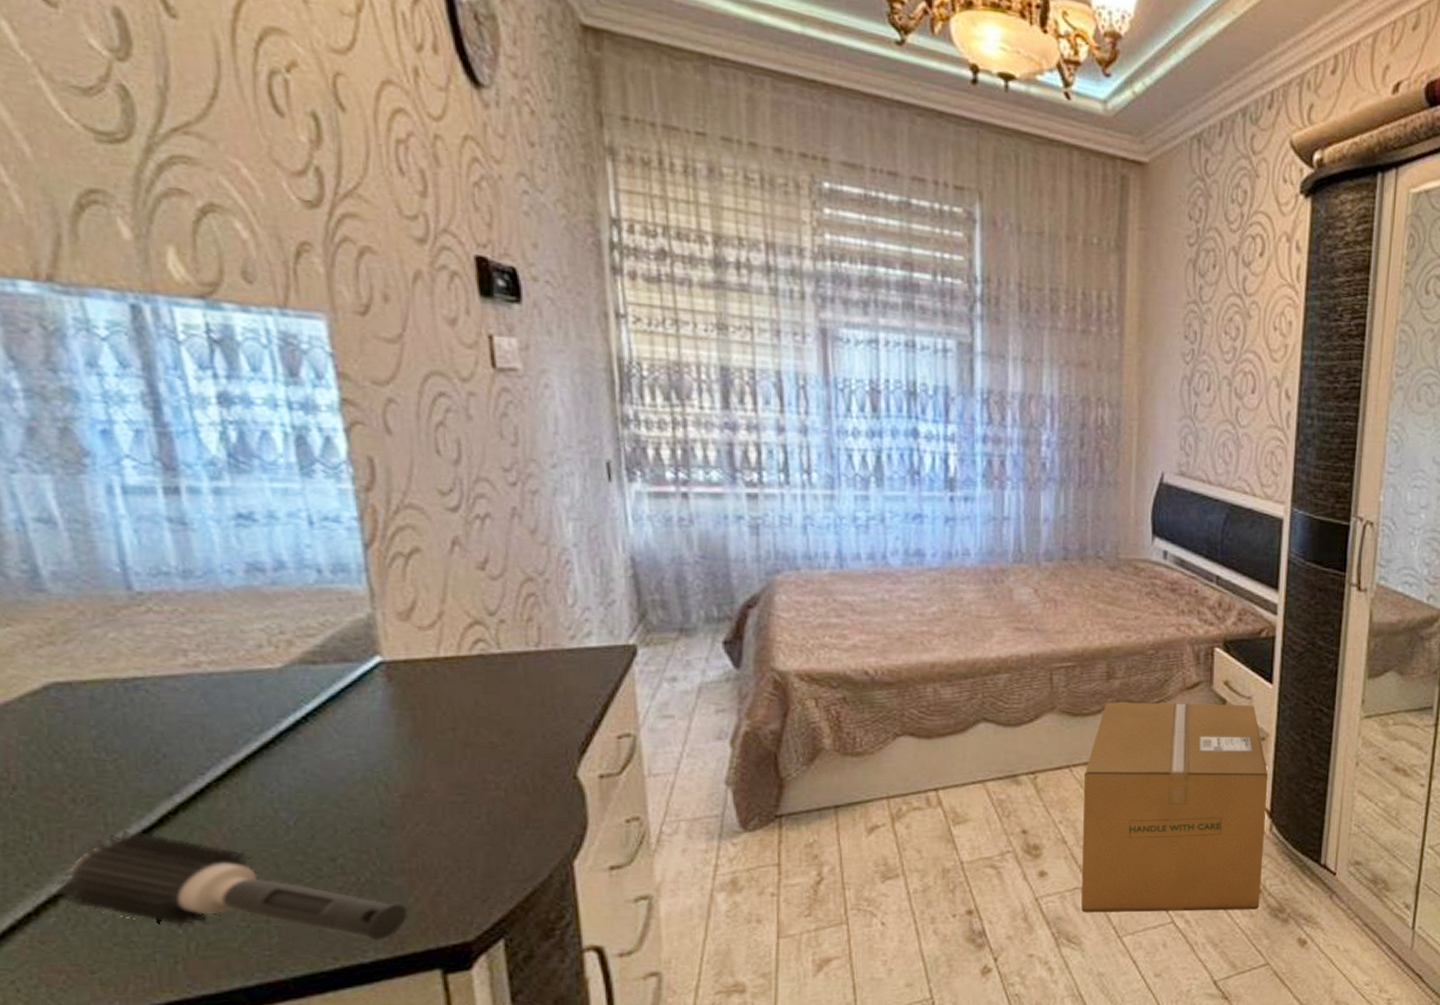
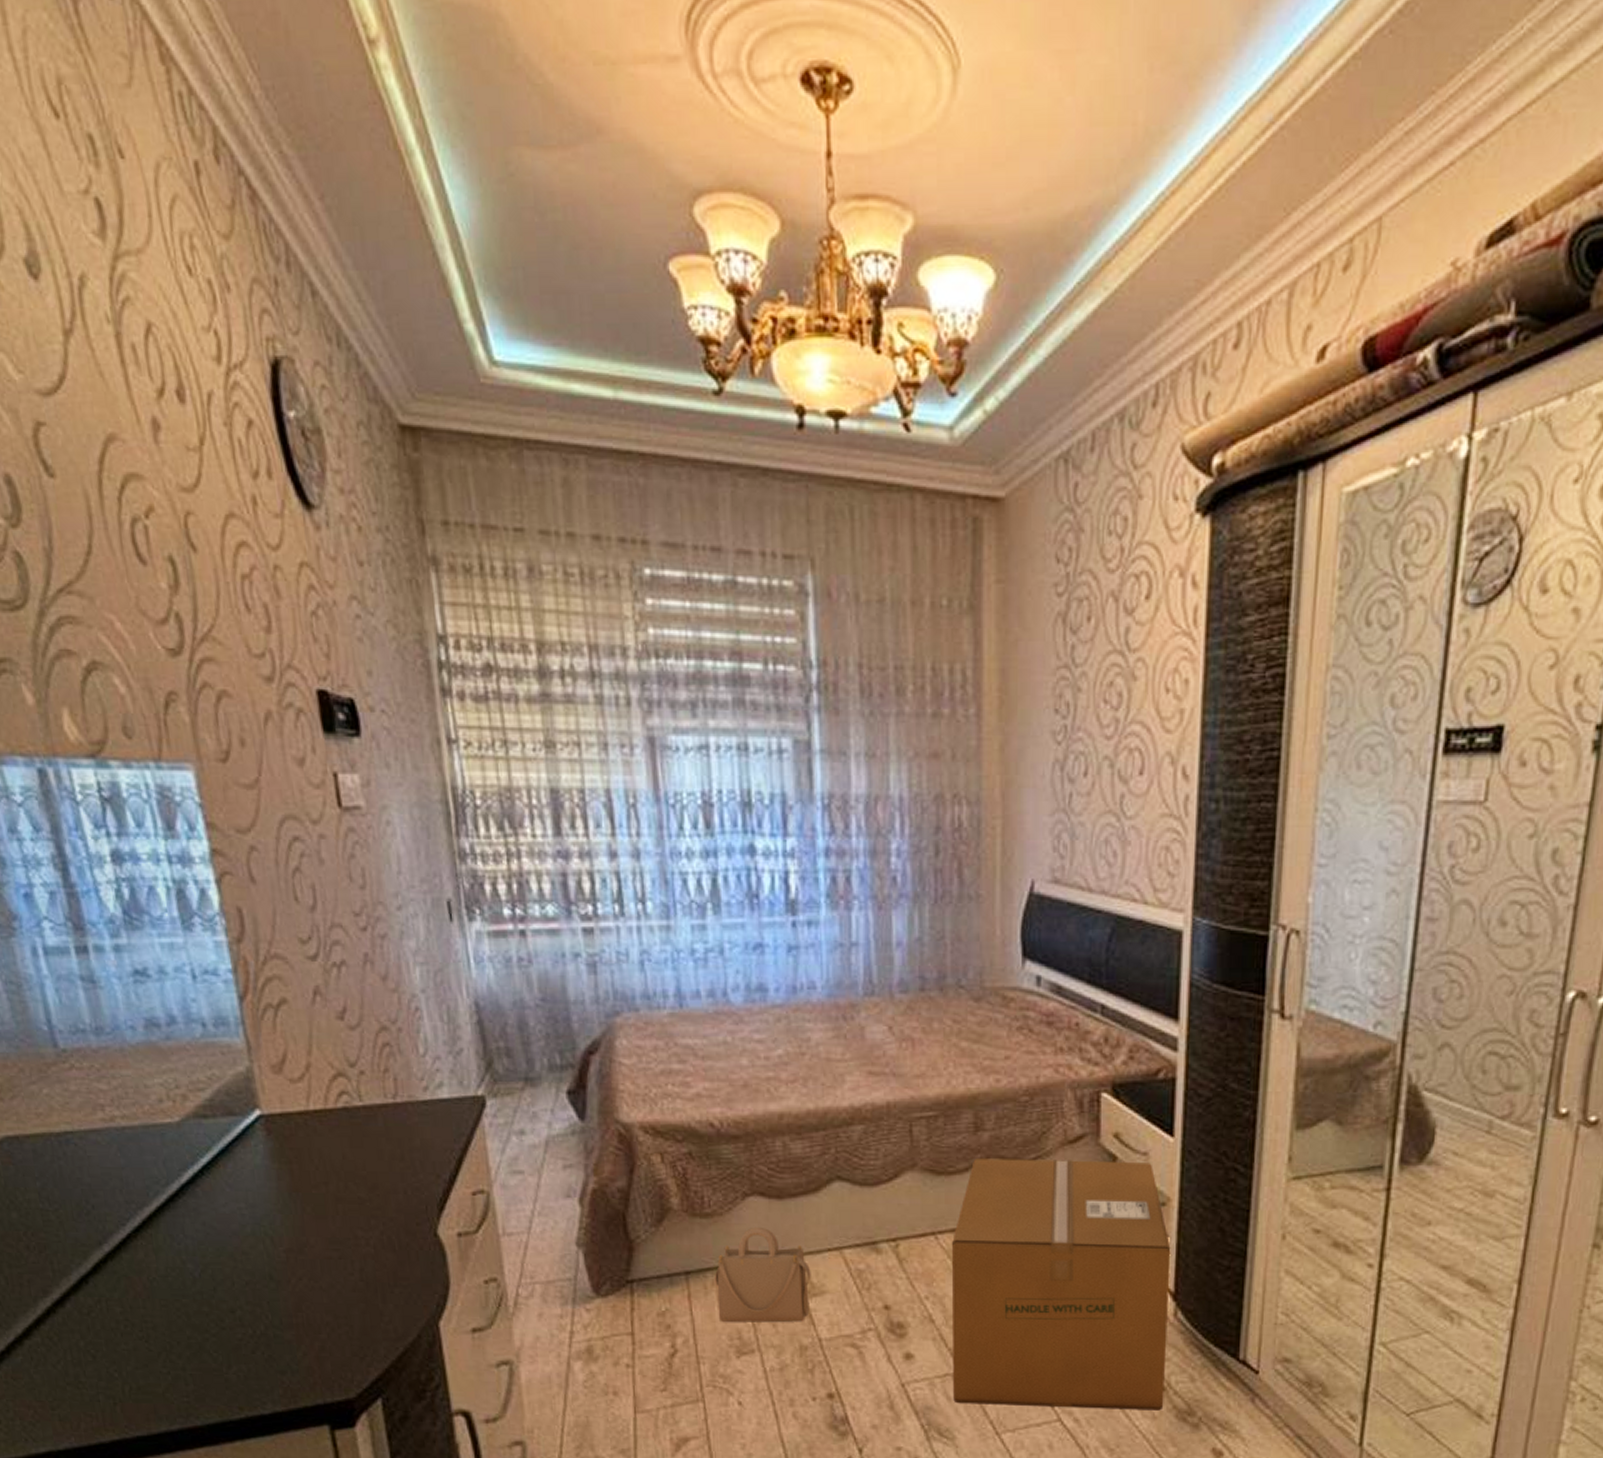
hairbrush: present [51,831,409,940] -> none [16,1278,298,1393]
handbag: none [864,763,956,850] -> present [715,1226,811,1323]

